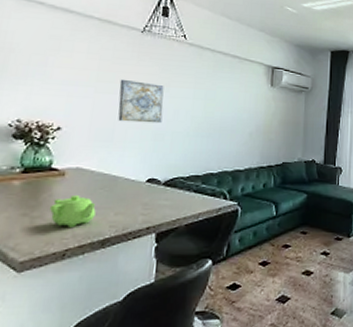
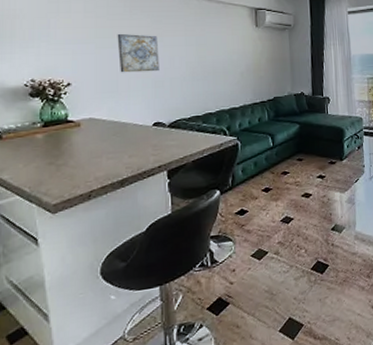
teapot: present [50,194,96,227] -> none [72,142,112,171]

